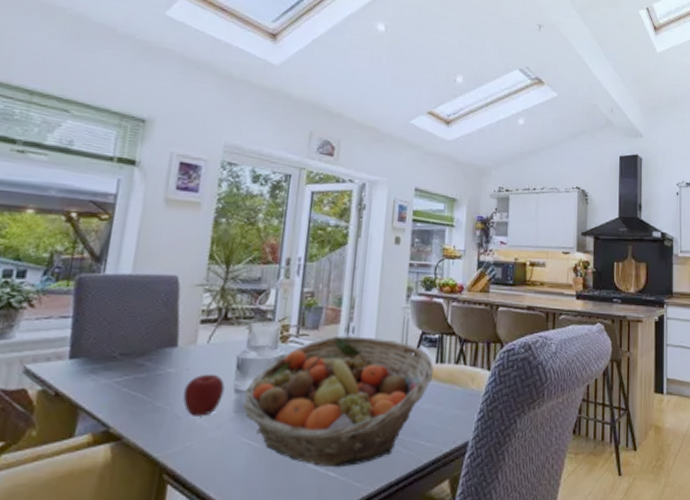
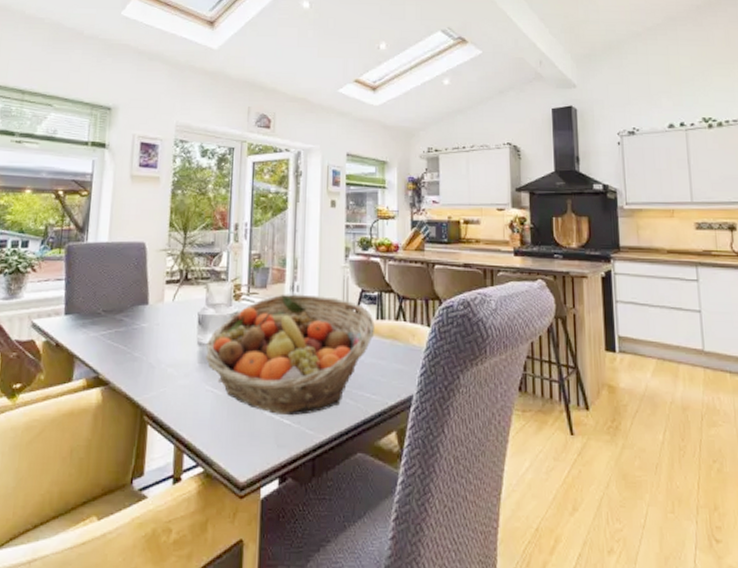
apple: present [183,373,225,416] -> none [155,328,189,366]

